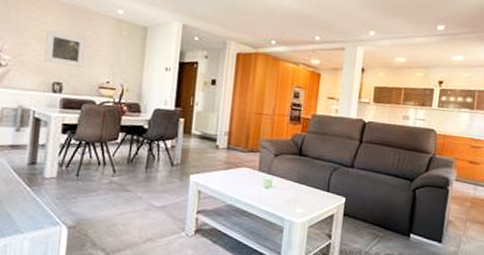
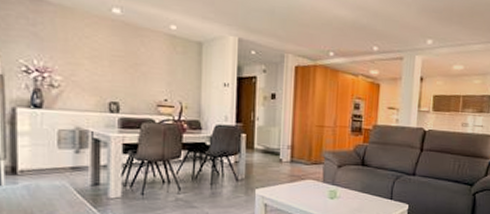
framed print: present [44,29,87,67] -> none [98,48,141,86]

